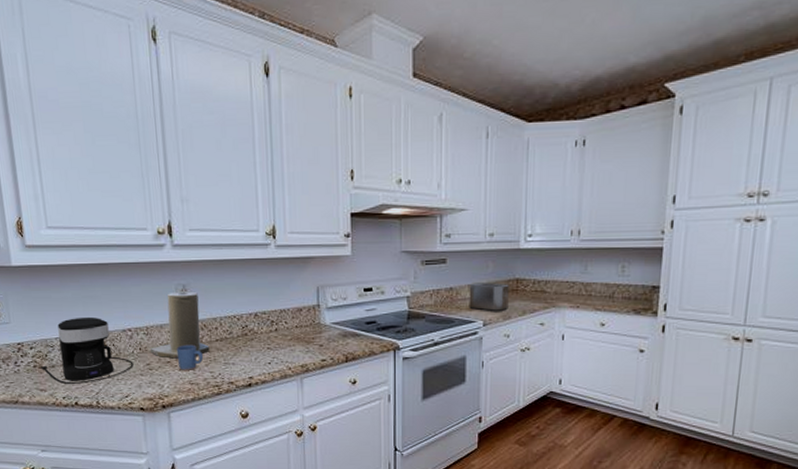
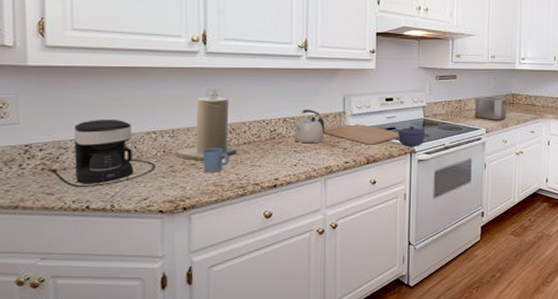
kettle: none [264,302,299,340] -> present [293,109,325,144]
chopping board: none [297,317,381,341] -> present [323,123,400,145]
cooking pot: none [378,319,411,342] -> present [397,126,426,146]

